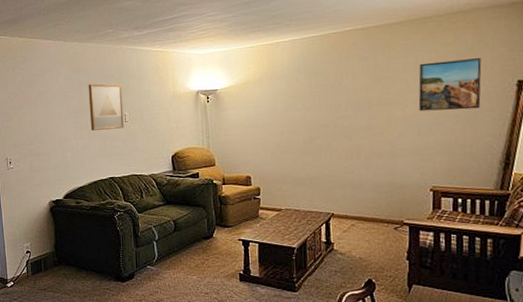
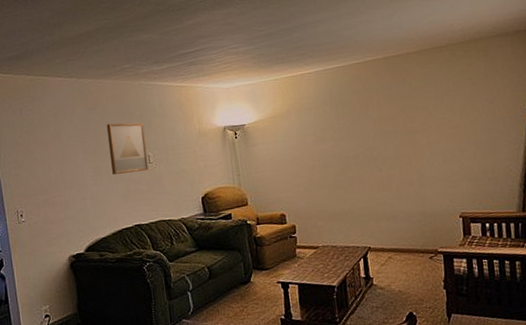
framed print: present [418,58,482,112] -> none [438,84,498,139]

